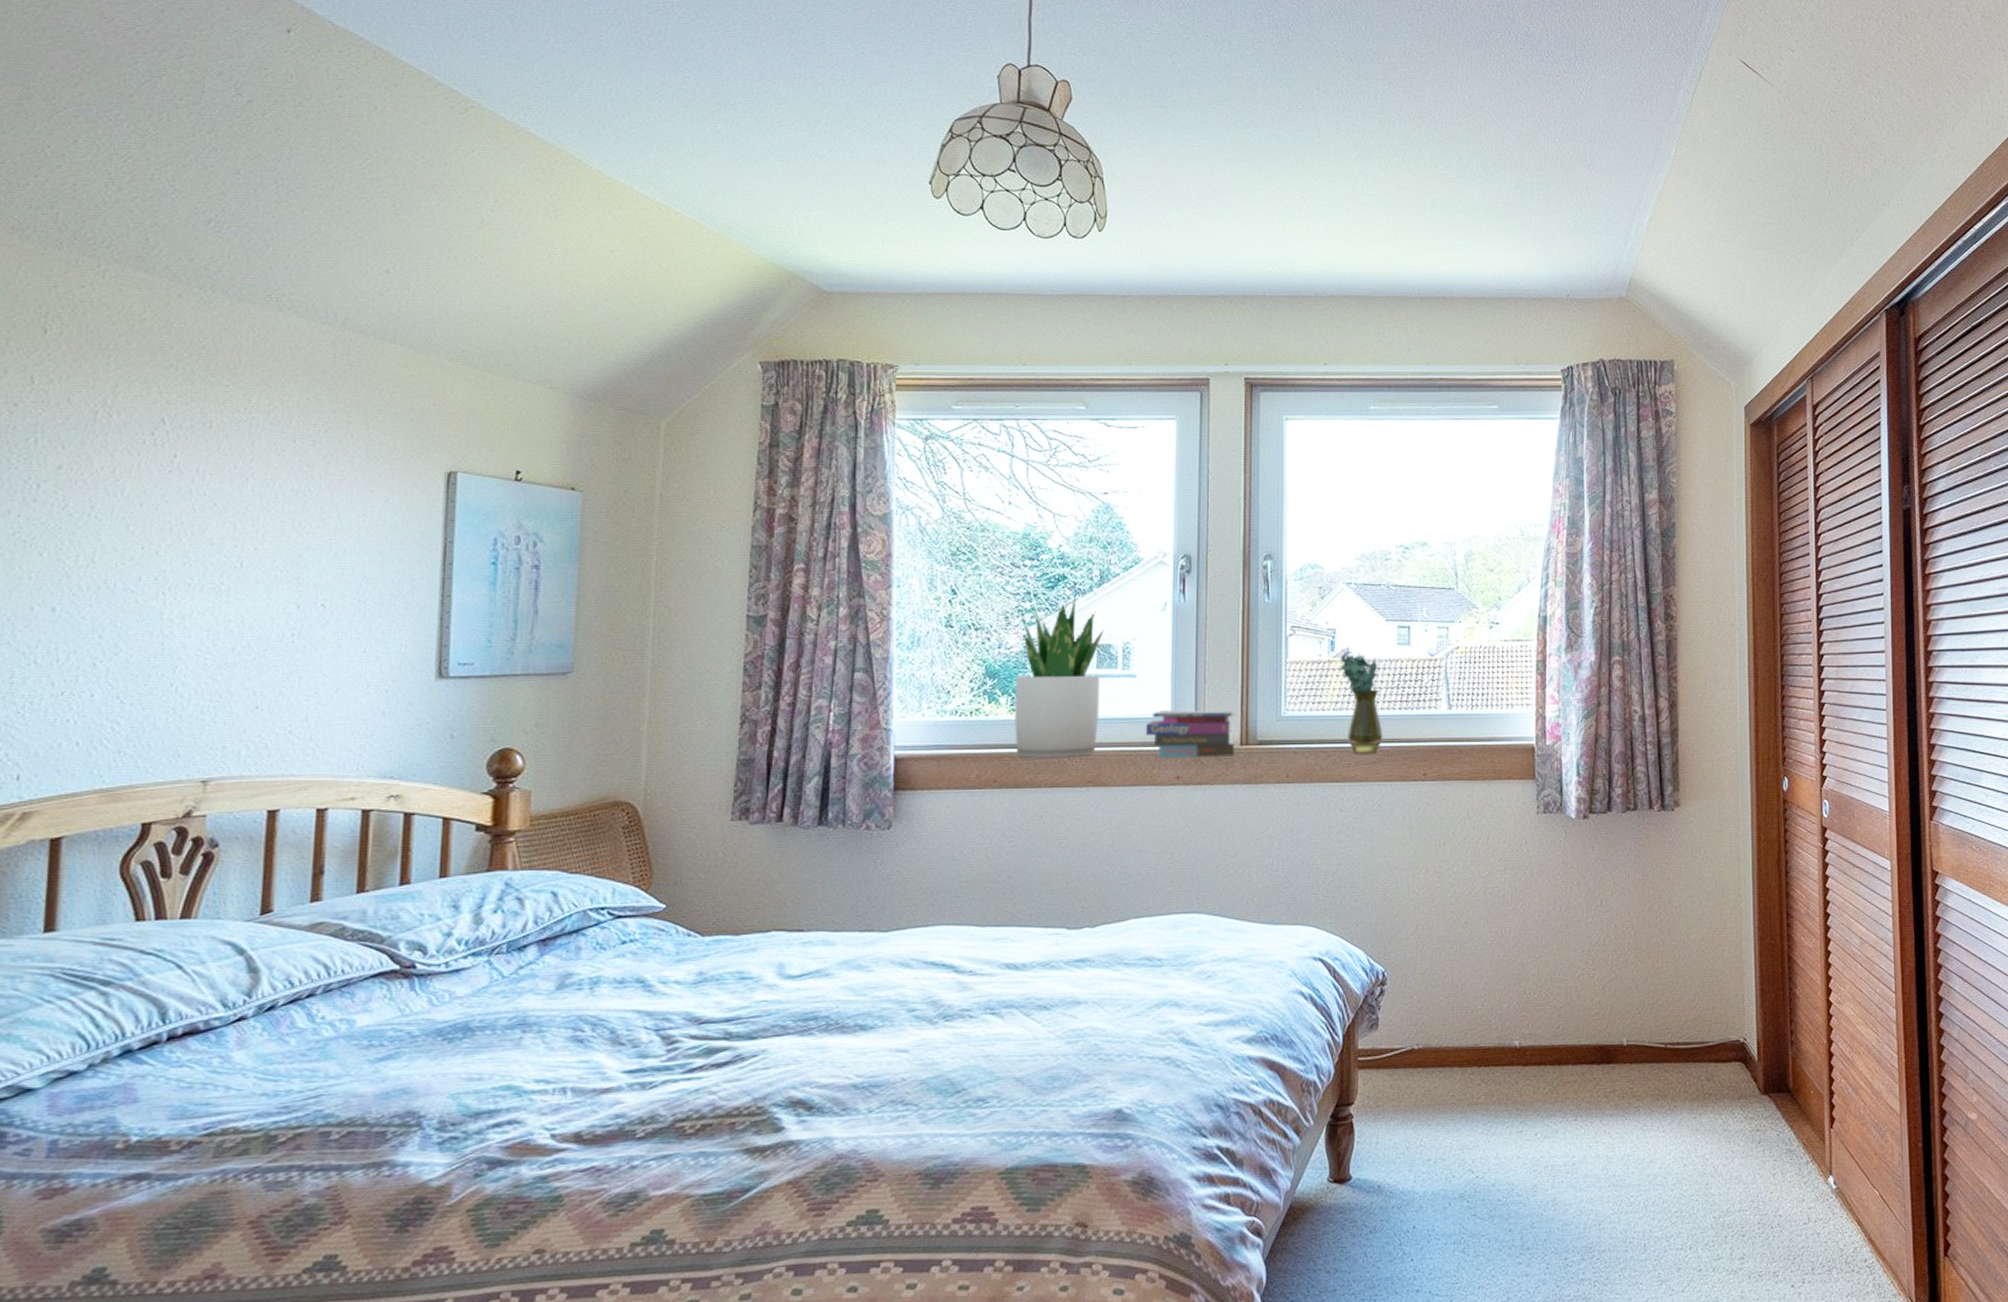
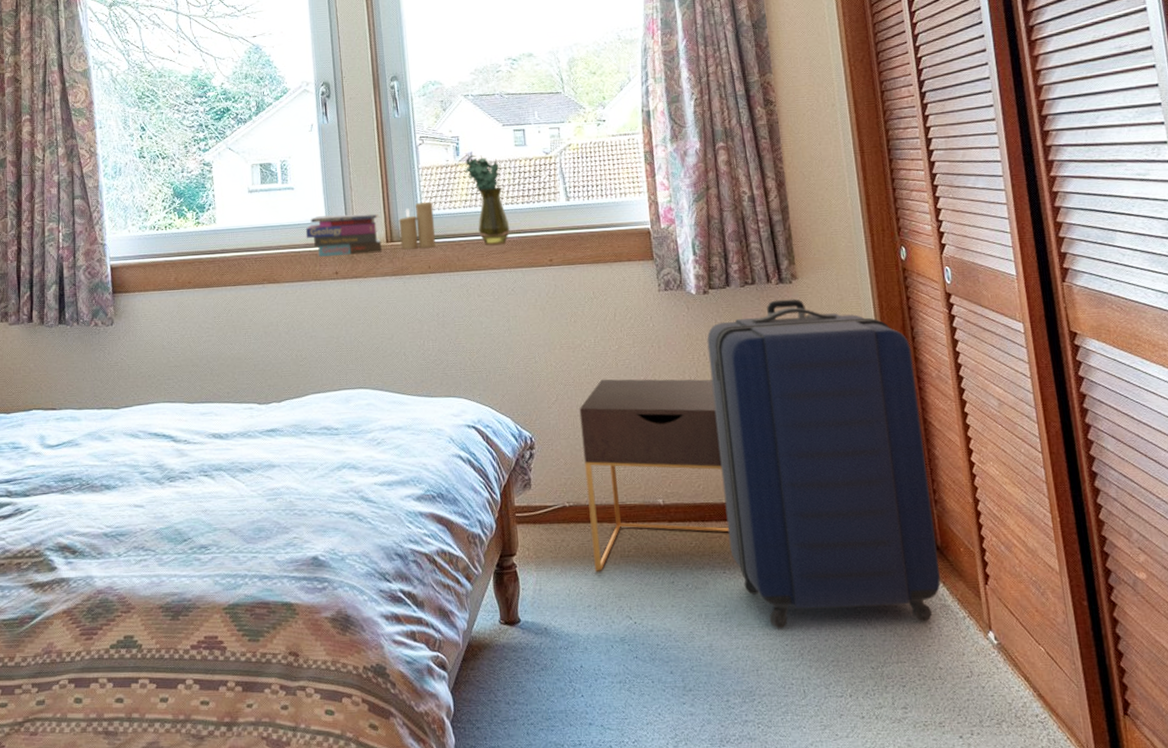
planter: present [1015,595,1104,759] -> none [196,124,267,263]
candle: none [1257,694,1299,756] -> present [398,196,436,251]
nightstand: none [1439,908,1585,1121] -> present [579,379,729,571]
suitcase: none [1582,827,1790,1180] -> present [707,299,941,629]

